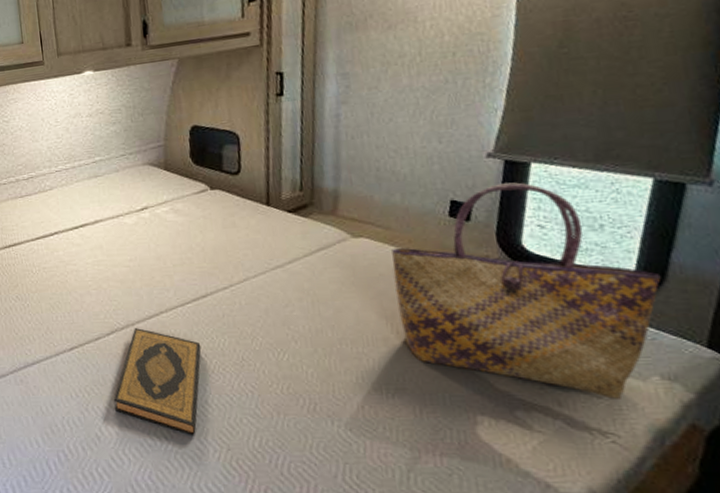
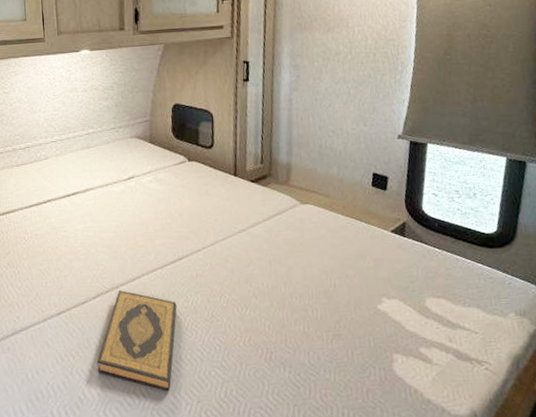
tote bag: present [392,182,661,399] -> none [330,159,513,334]

